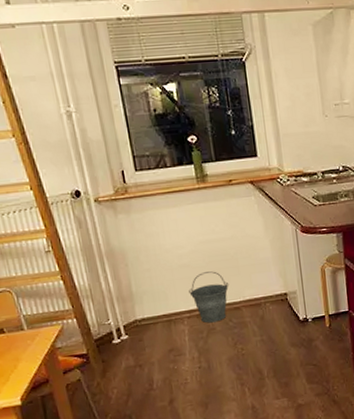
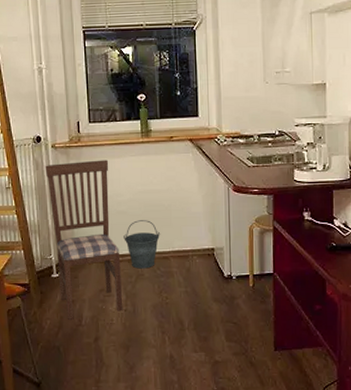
dining chair: none [89,210,197,385] -> present [45,160,123,320]

